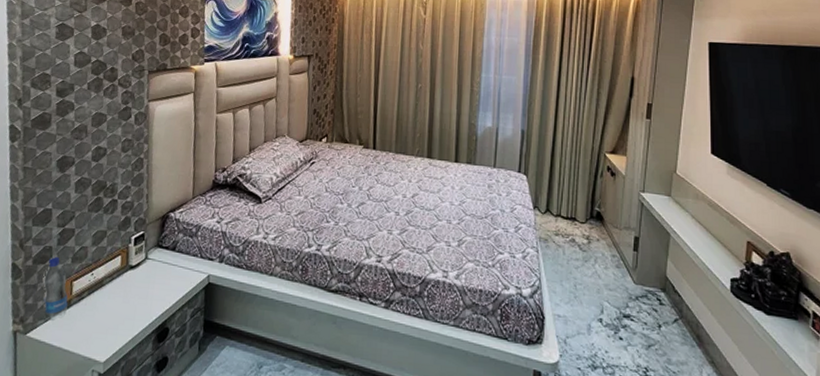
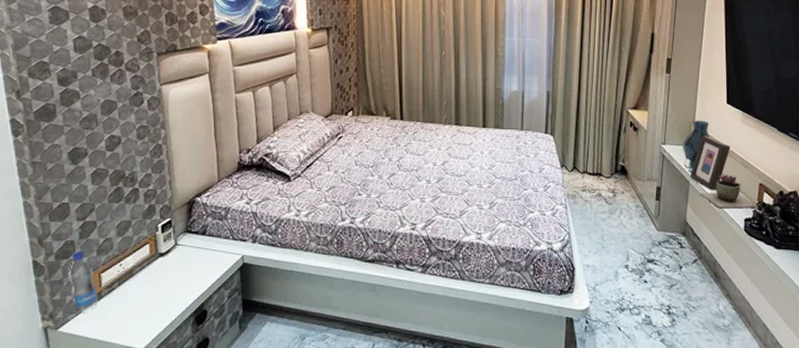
vase: none [663,169,694,225] -> present [683,121,711,173]
picture frame: none [670,186,716,246] -> present [689,136,731,191]
succulent plant: none [681,228,747,269] -> present [699,175,759,209]

